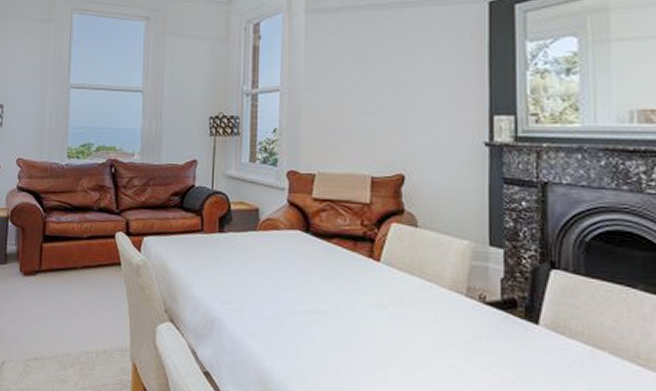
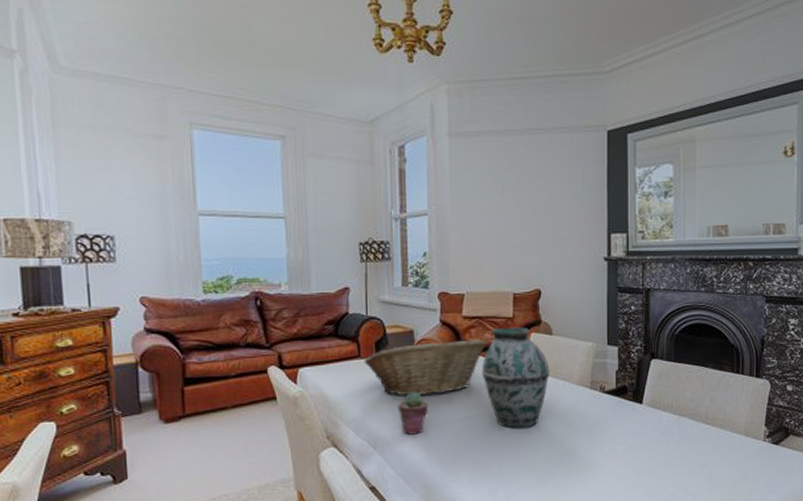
fruit basket: none [206,222,338,280] -> present [364,339,486,396]
potted succulent: none [238,274,272,322] -> present [398,391,429,435]
vase: none [331,213,414,333] -> present [481,327,550,428]

